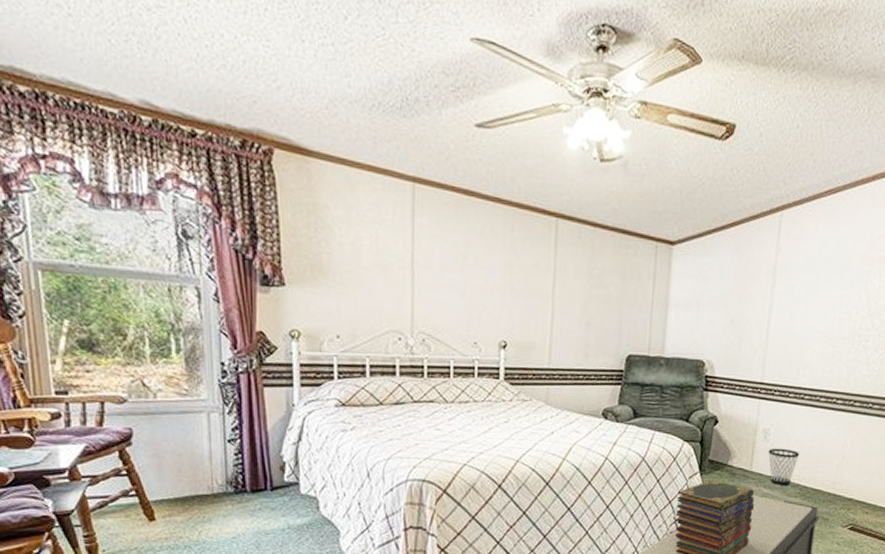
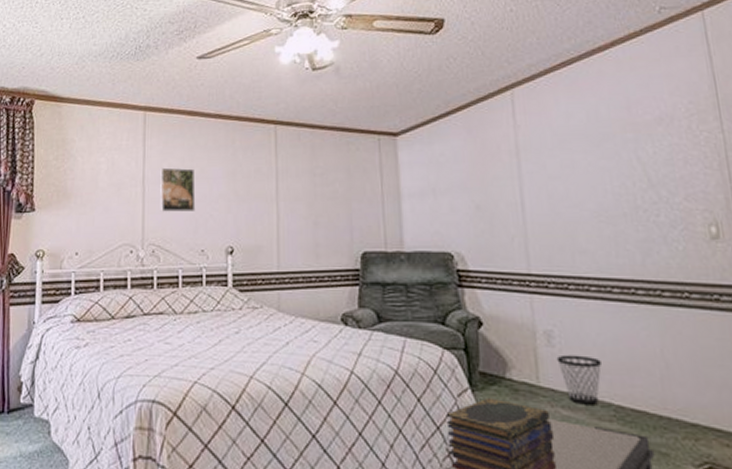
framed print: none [431,251,470,302] -> present [160,167,196,212]

